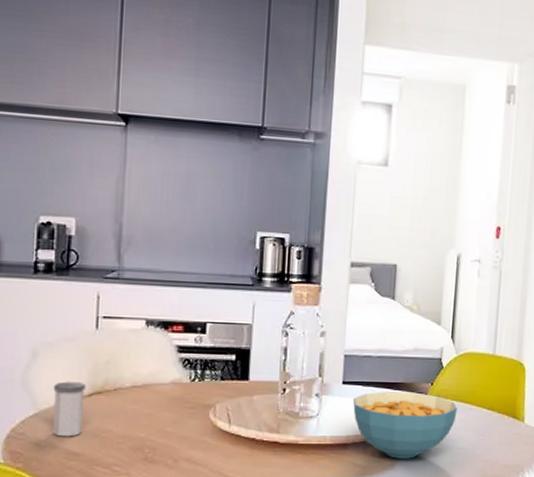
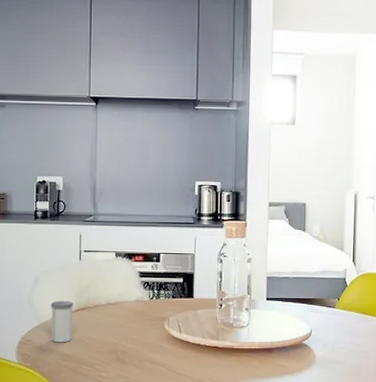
cereal bowl: present [352,391,458,459] -> none [275,306,361,361]

